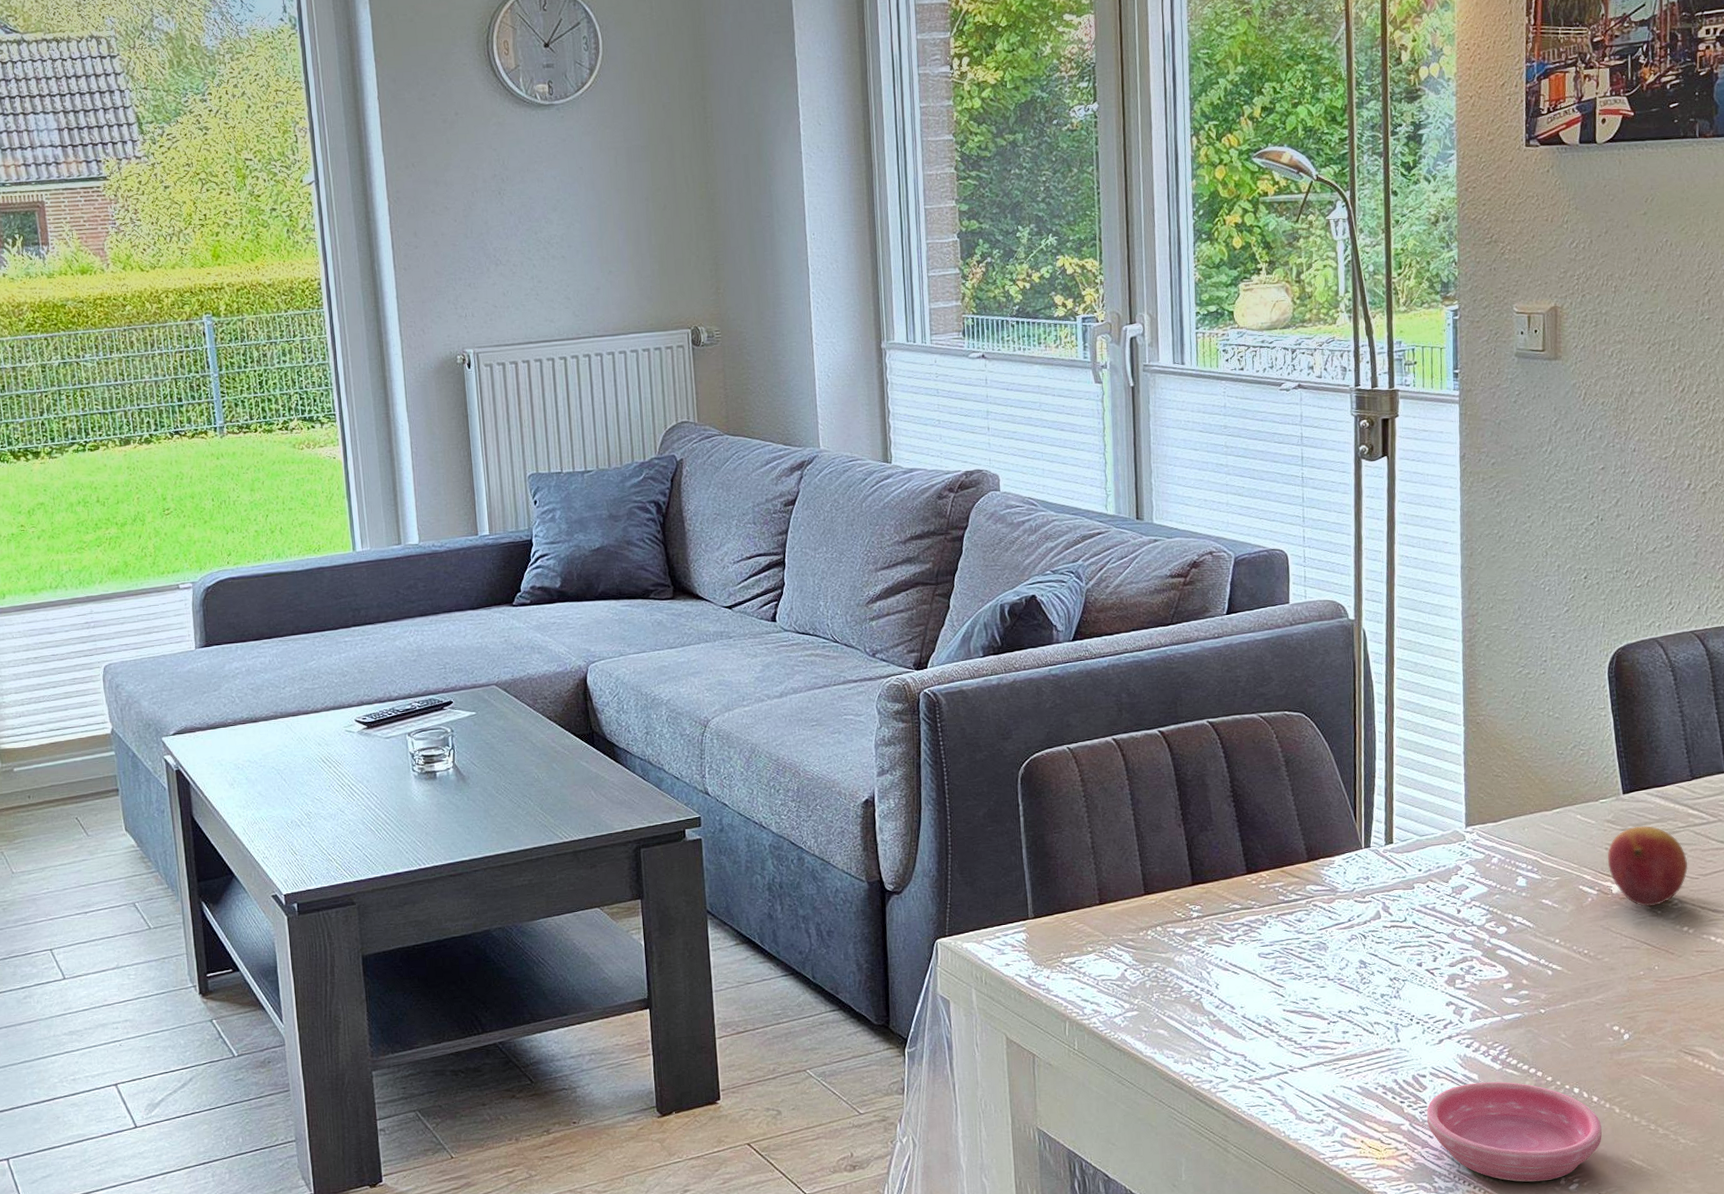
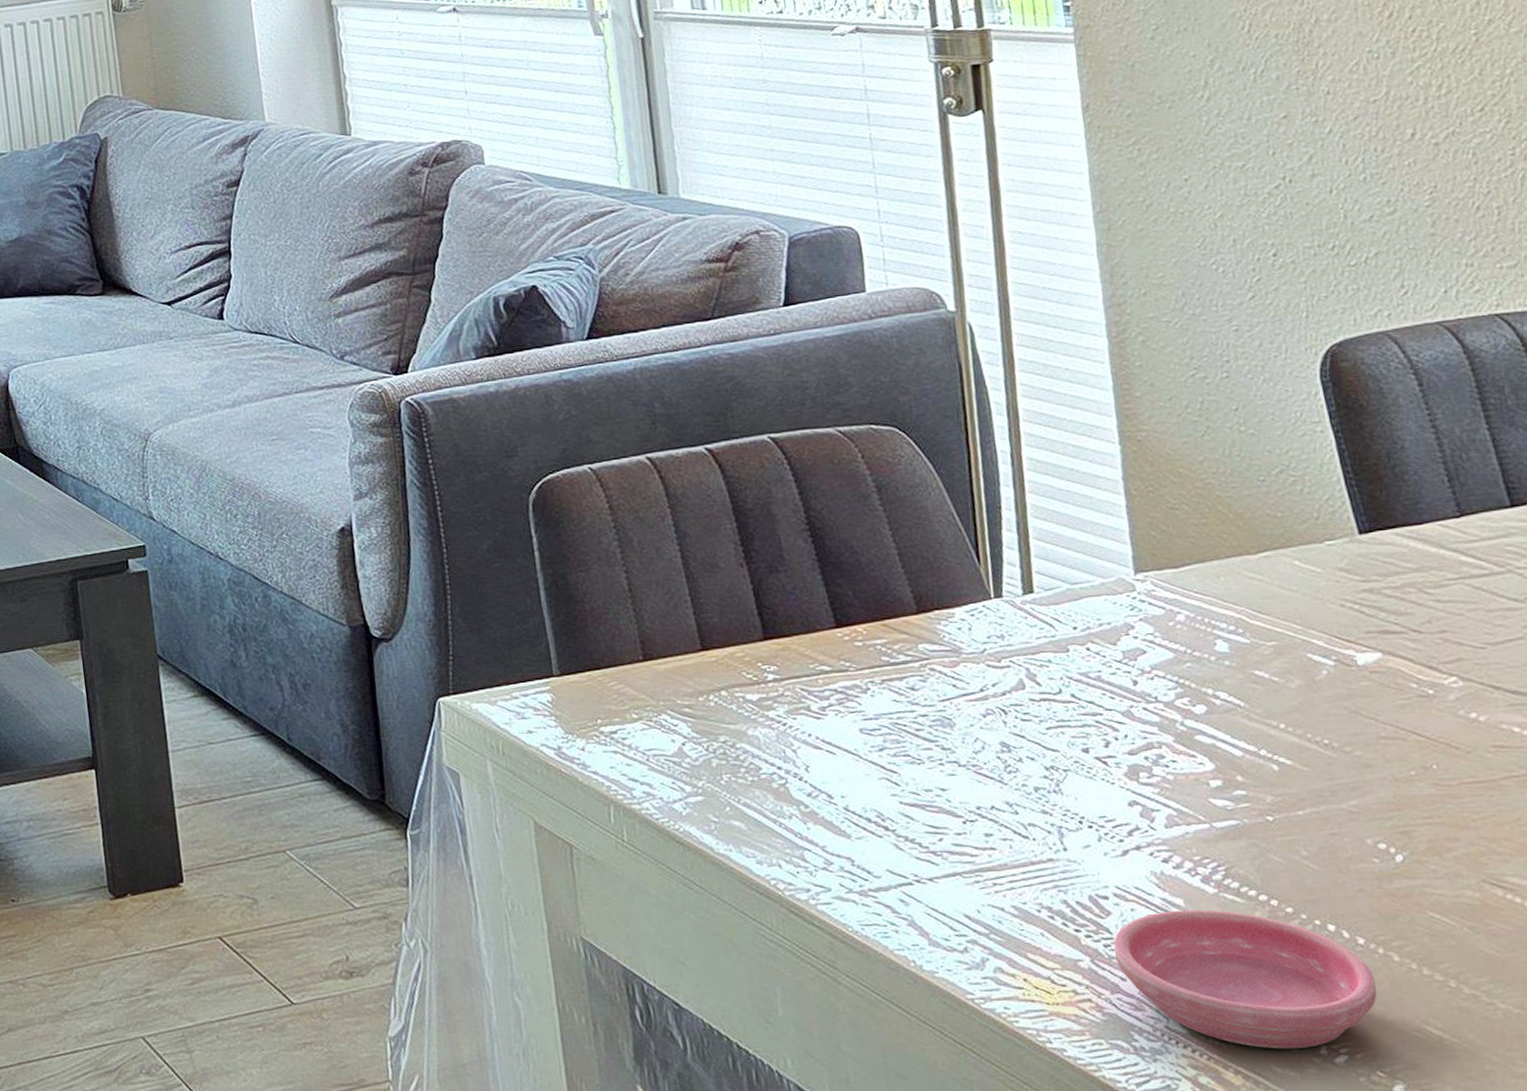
fruit: present [1607,826,1688,907] -> none [1344,576,1469,685]

